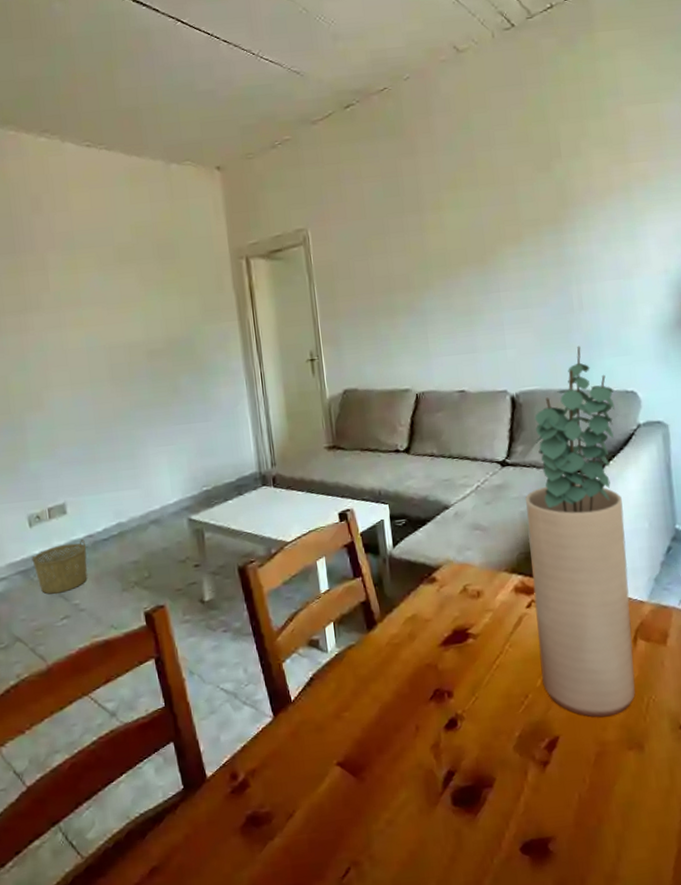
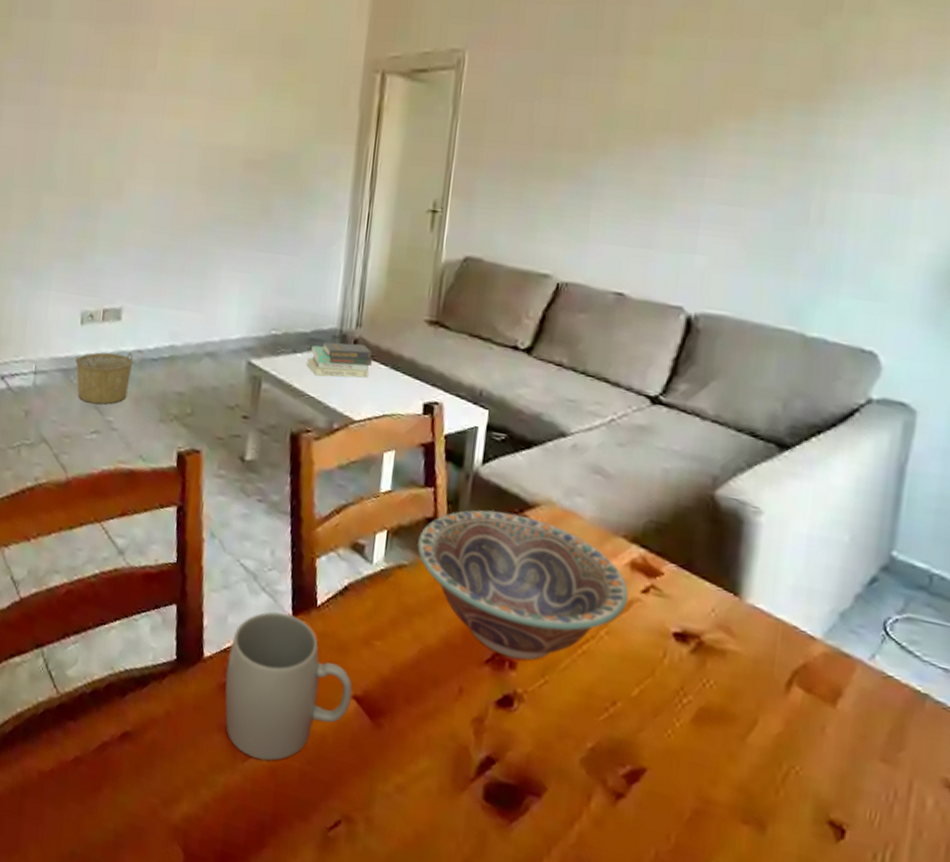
mug: none [227,716,337,845] -> present [224,611,353,761]
books: none [238,479,291,514] -> present [307,342,373,378]
decorative bowl: none [358,577,519,690] -> present [417,510,629,660]
vase: present [525,345,635,717] -> none [639,272,843,771]

